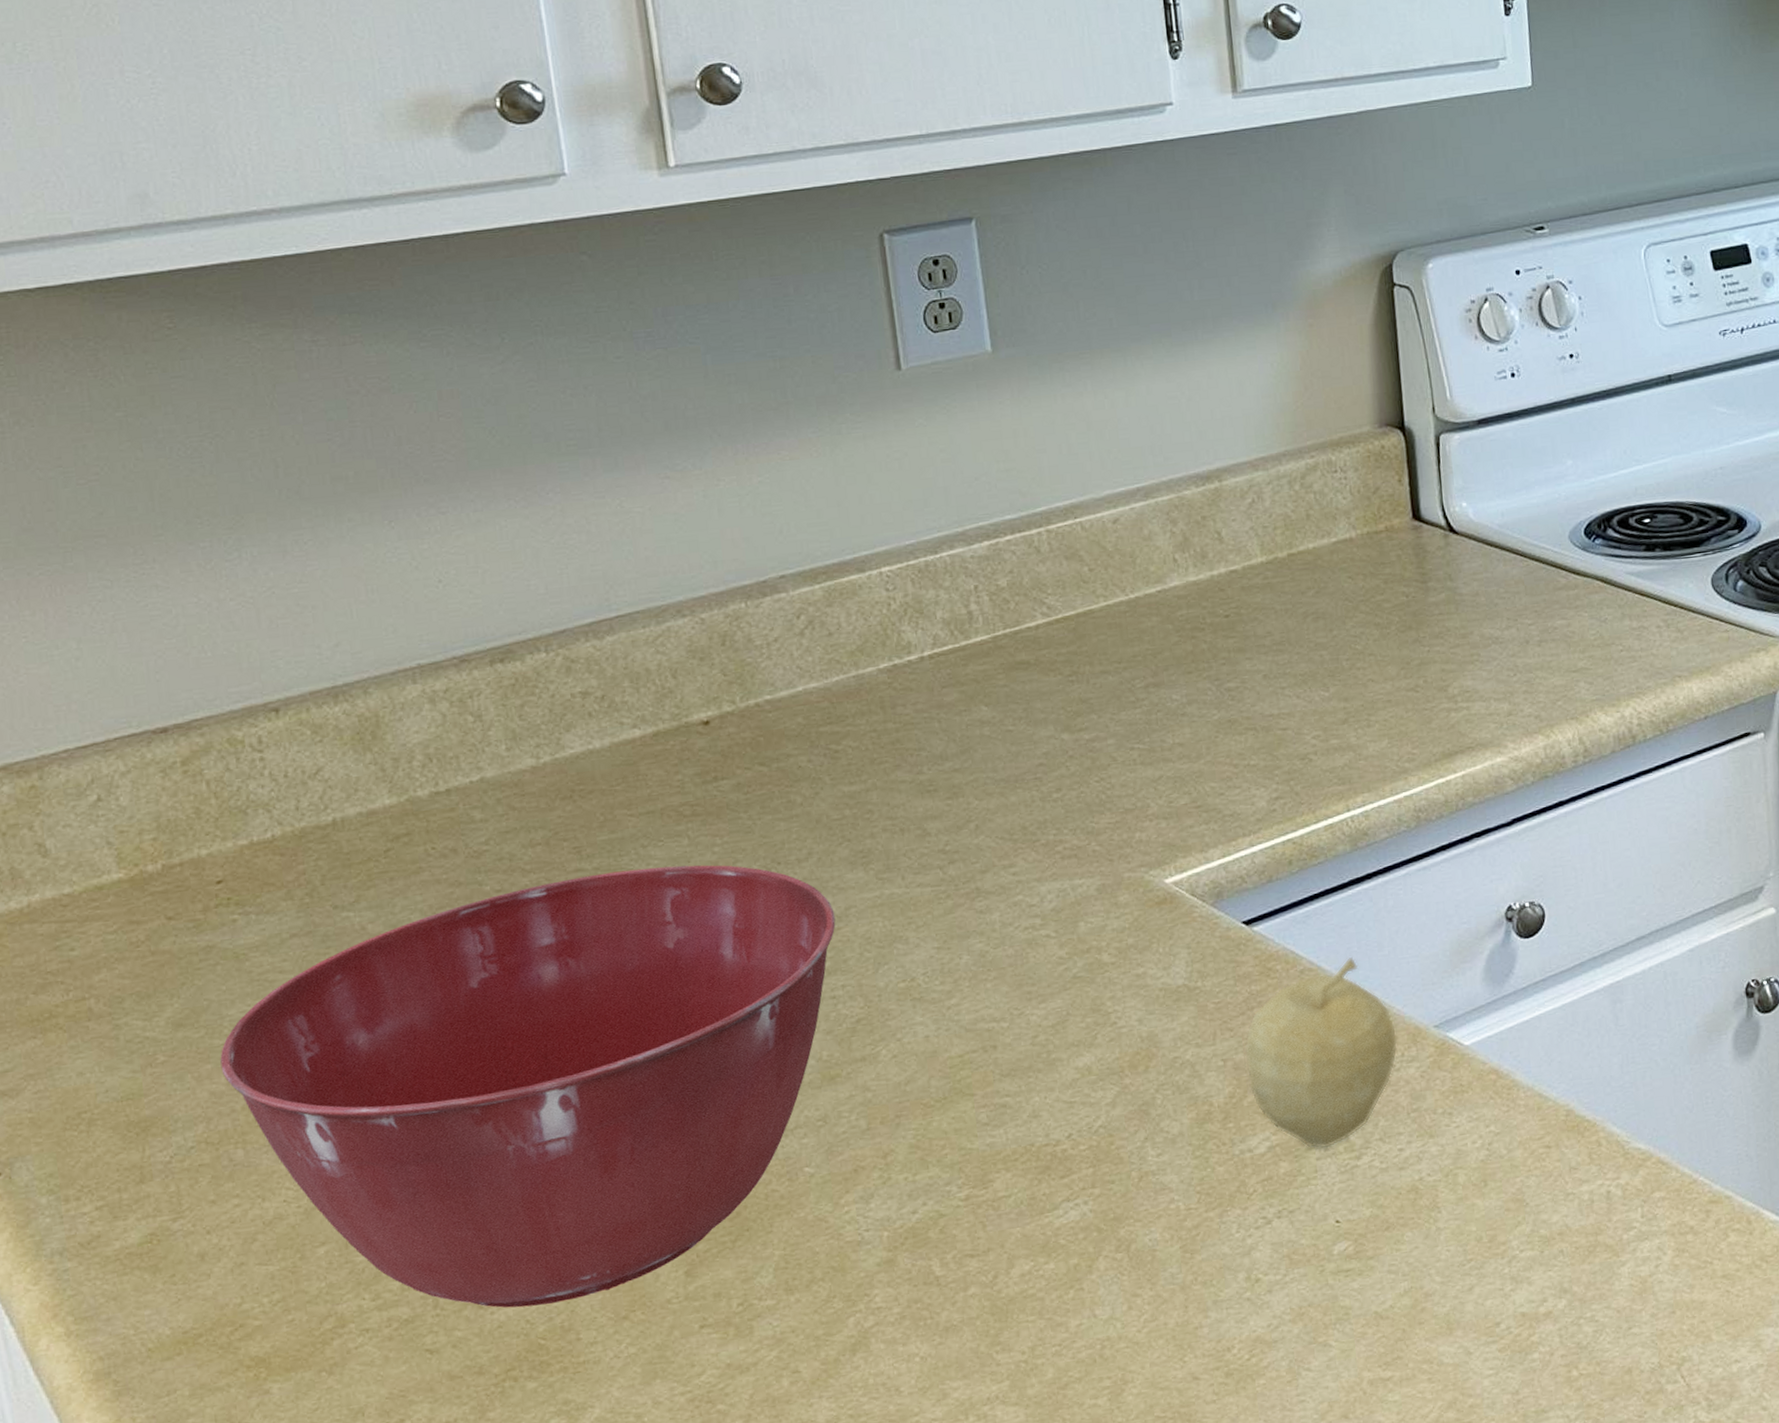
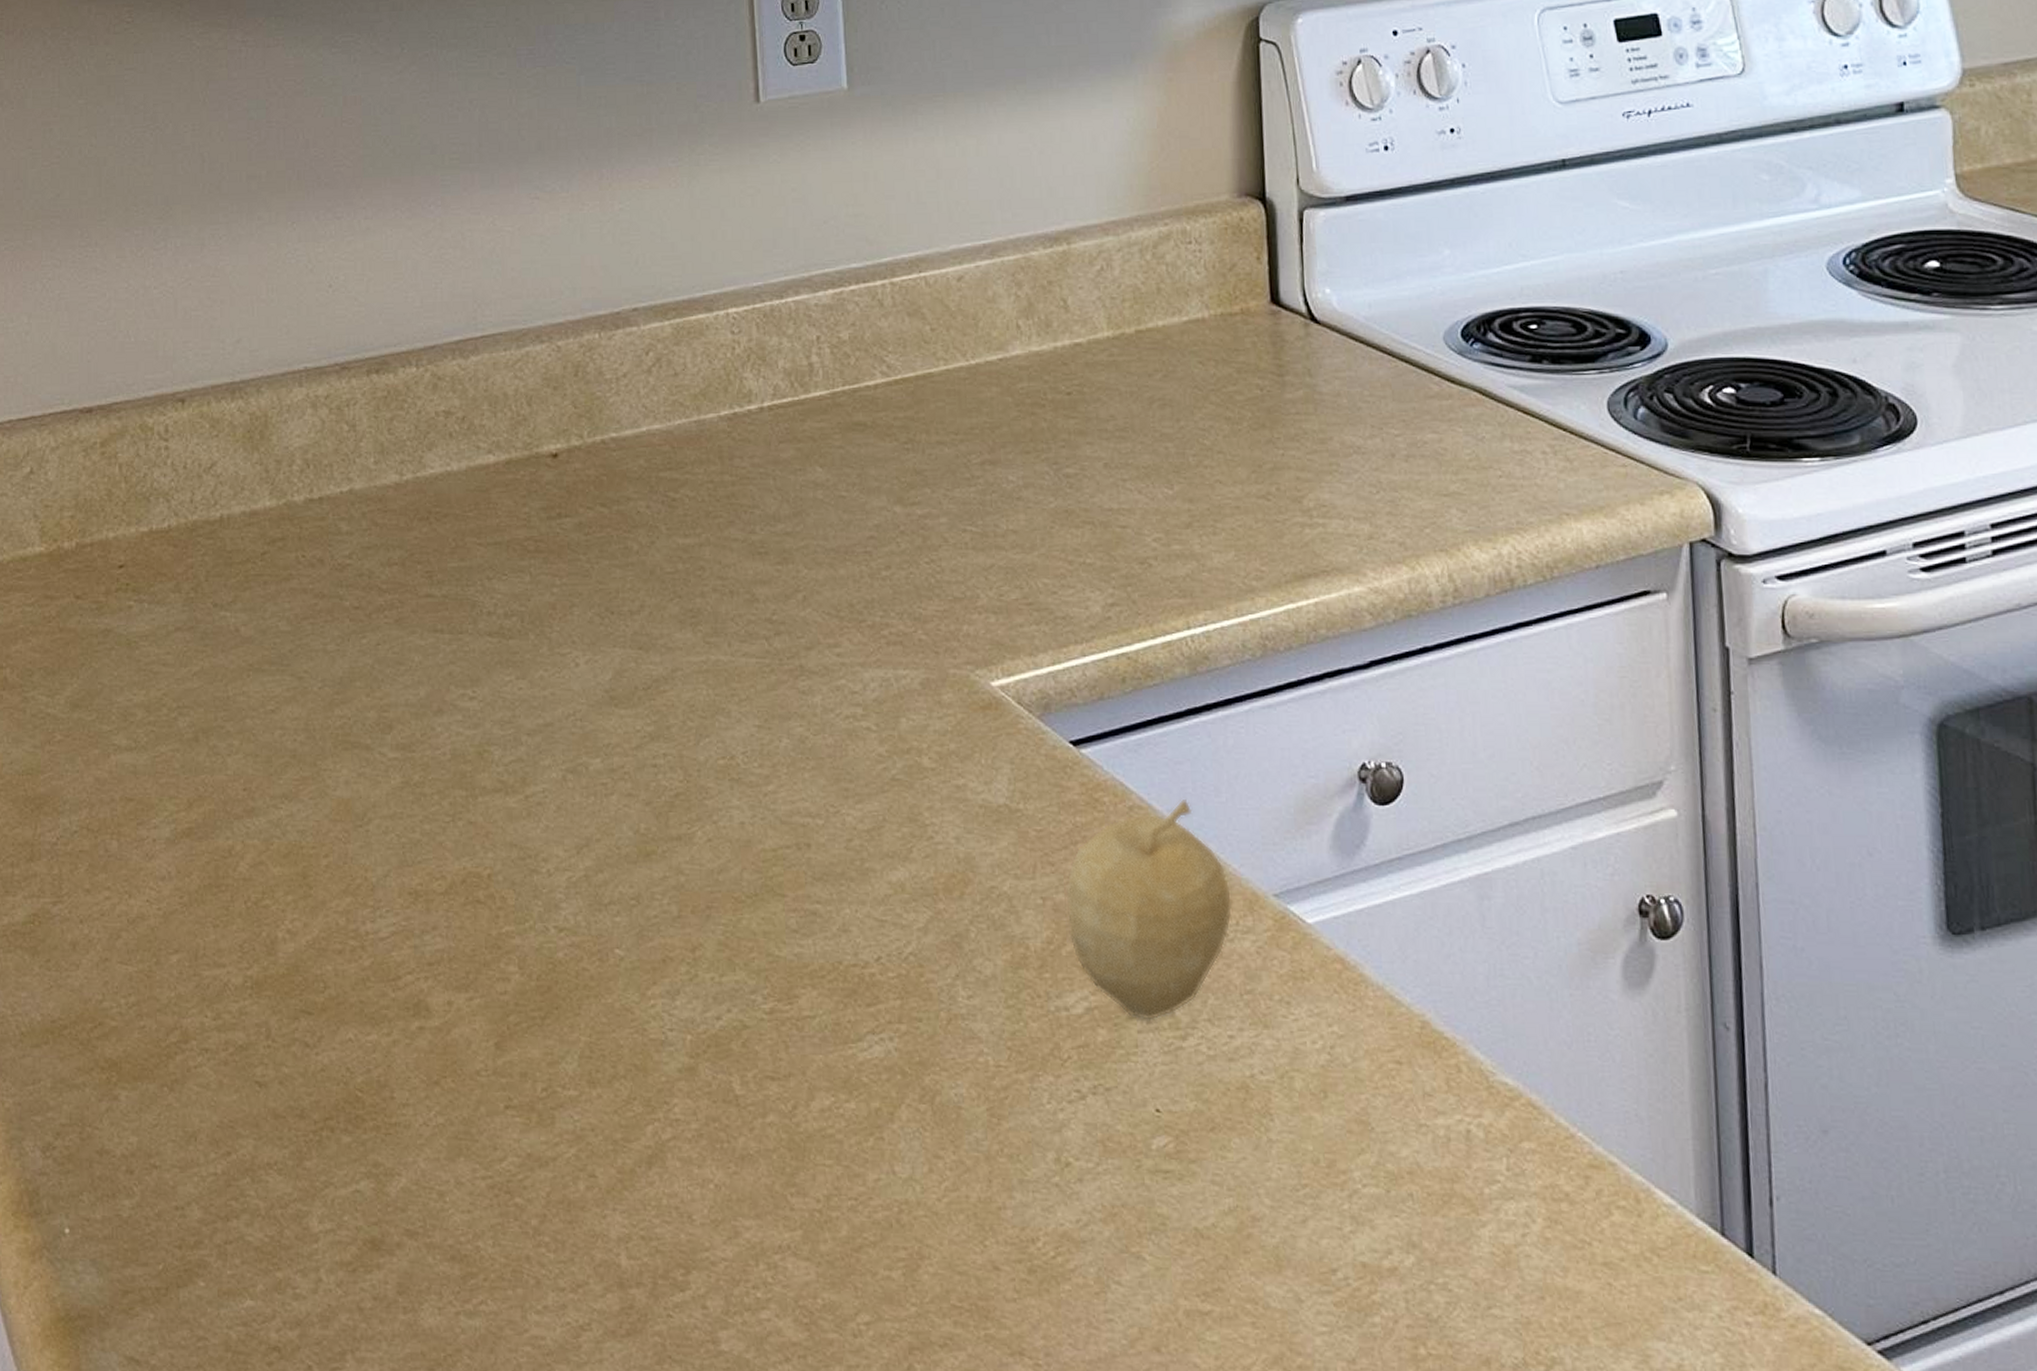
mixing bowl: present [220,865,836,1308] -> none [106,601,662,1054]

